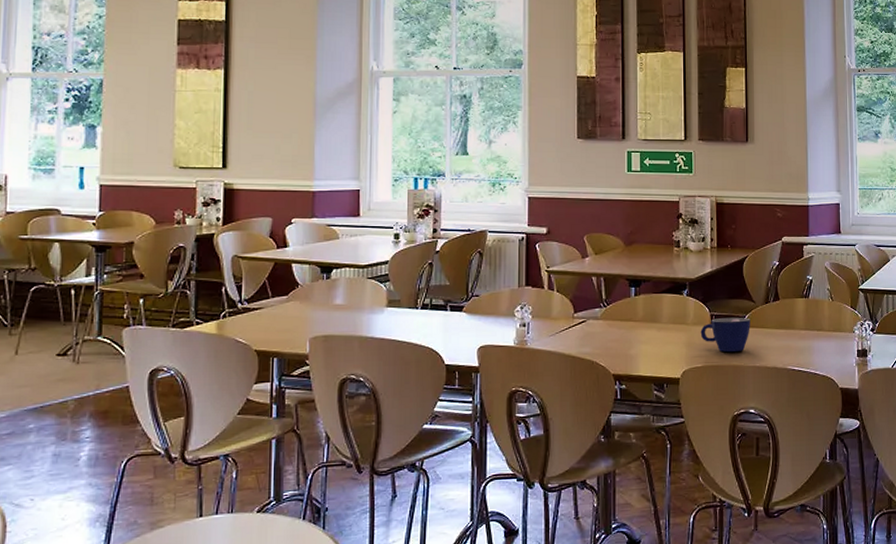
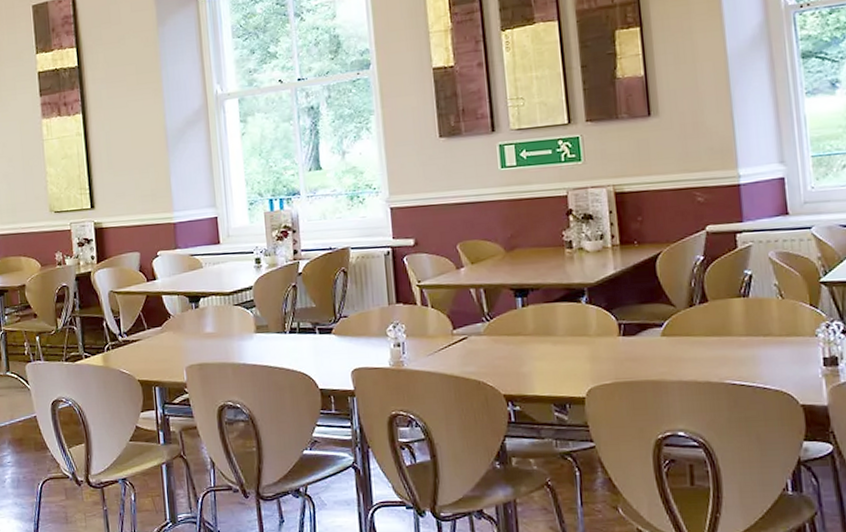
cup: present [700,318,750,352] -> none [606,325,672,366]

